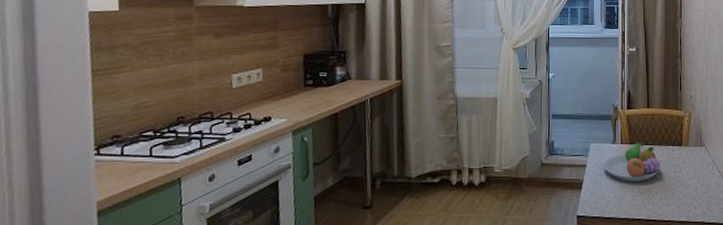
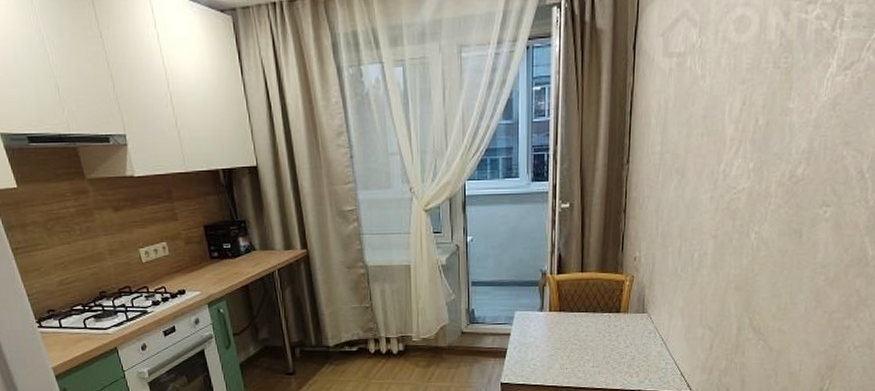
fruit bowl: present [603,142,661,181] -> none [529,309,595,350]

